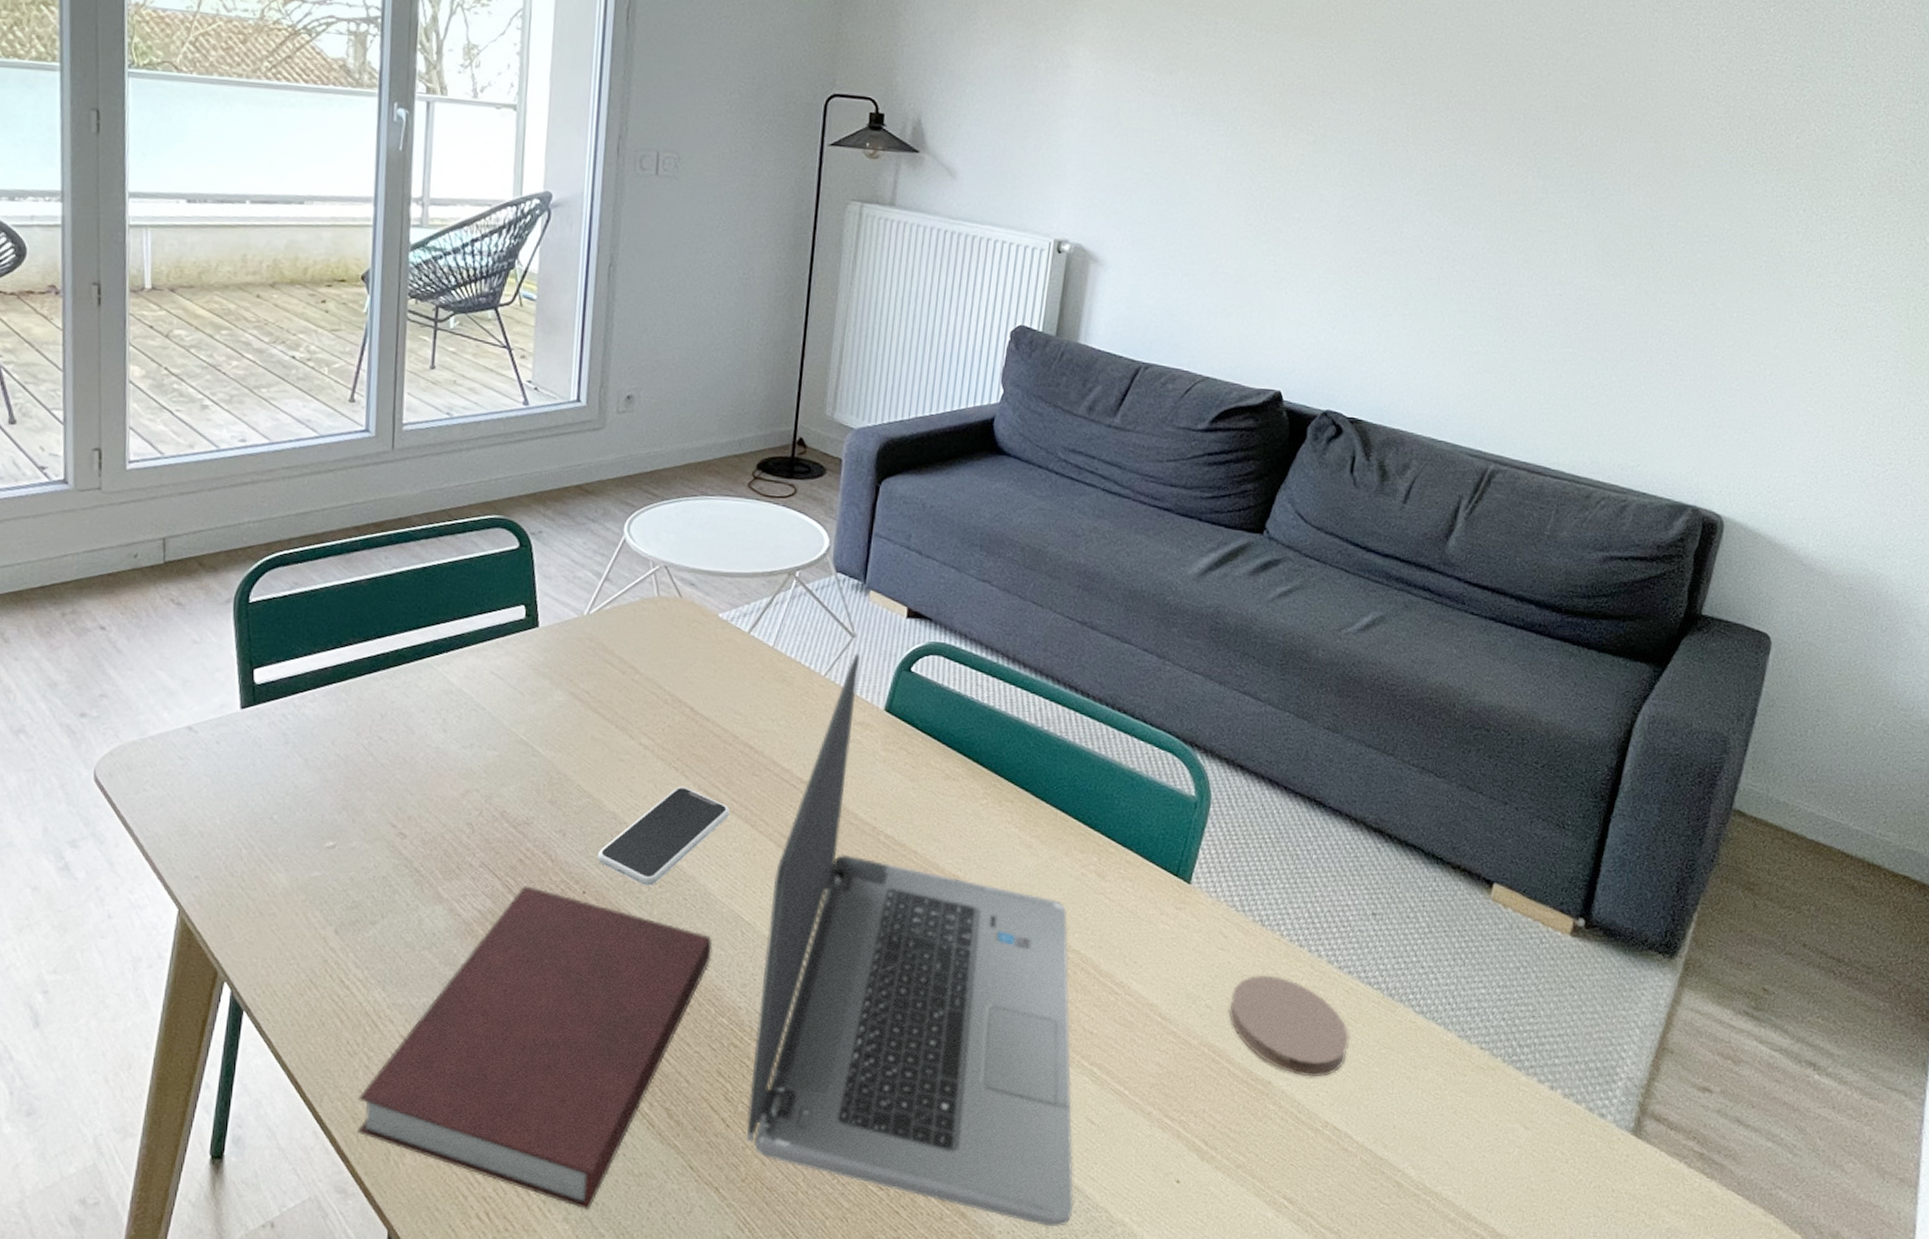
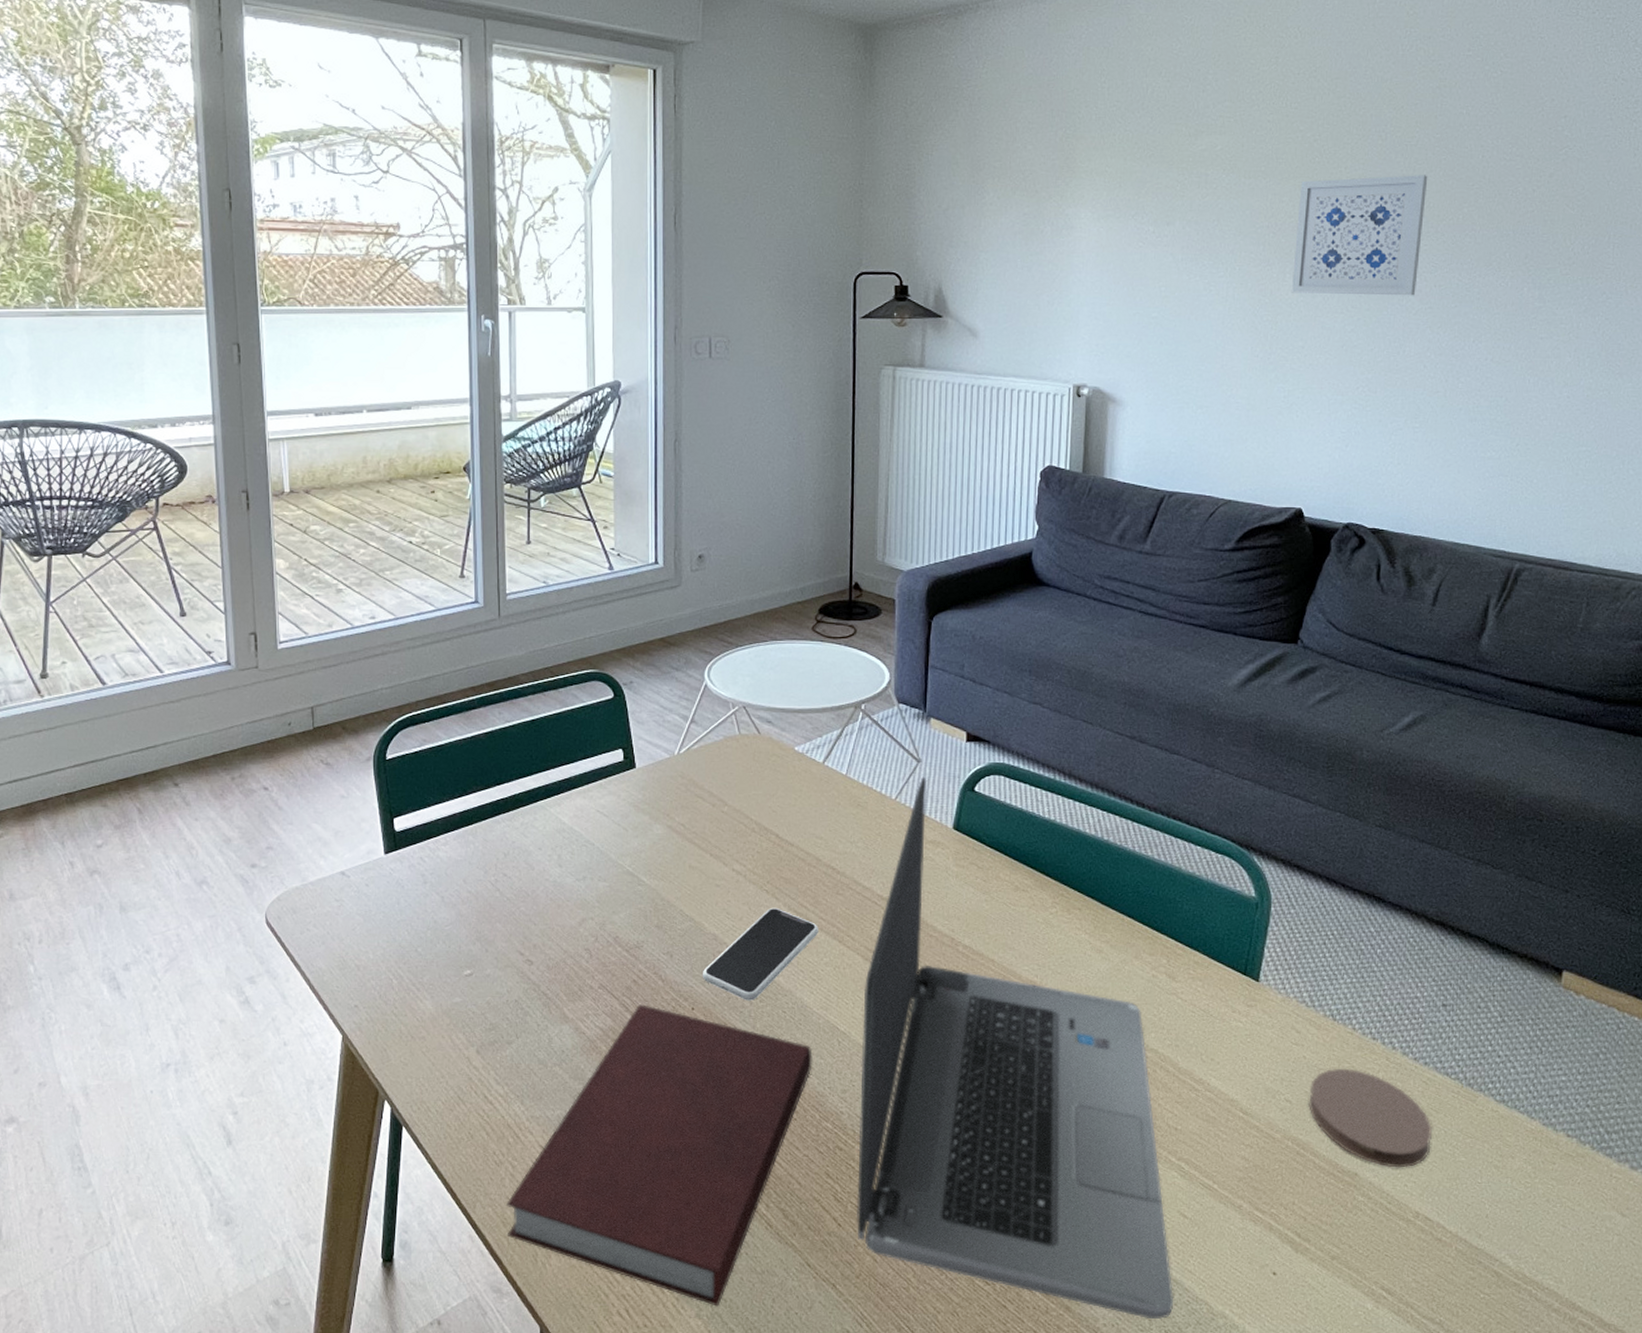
wall art: none [1292,39,1445,175] -> present [1291,175,1428,296]

